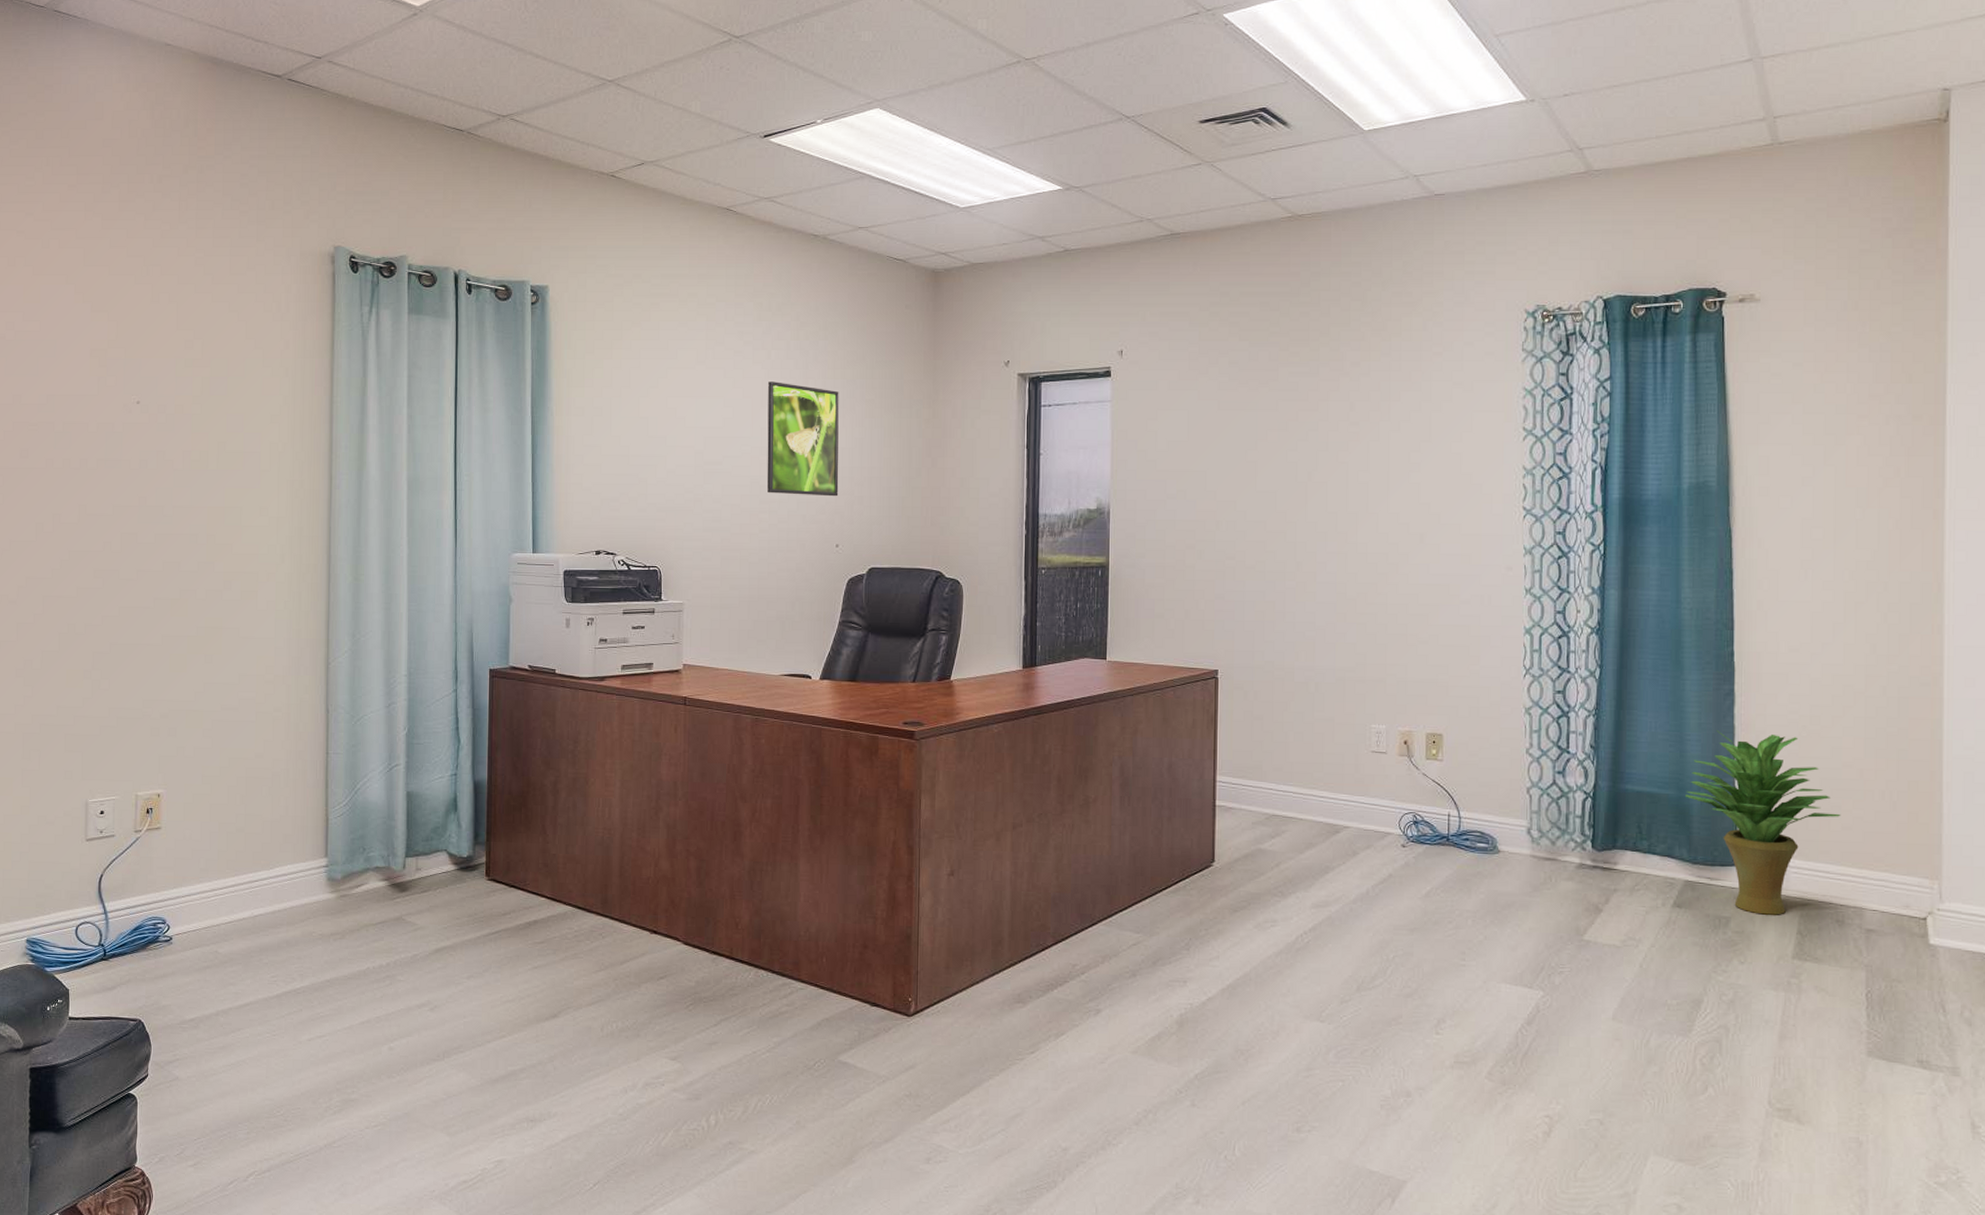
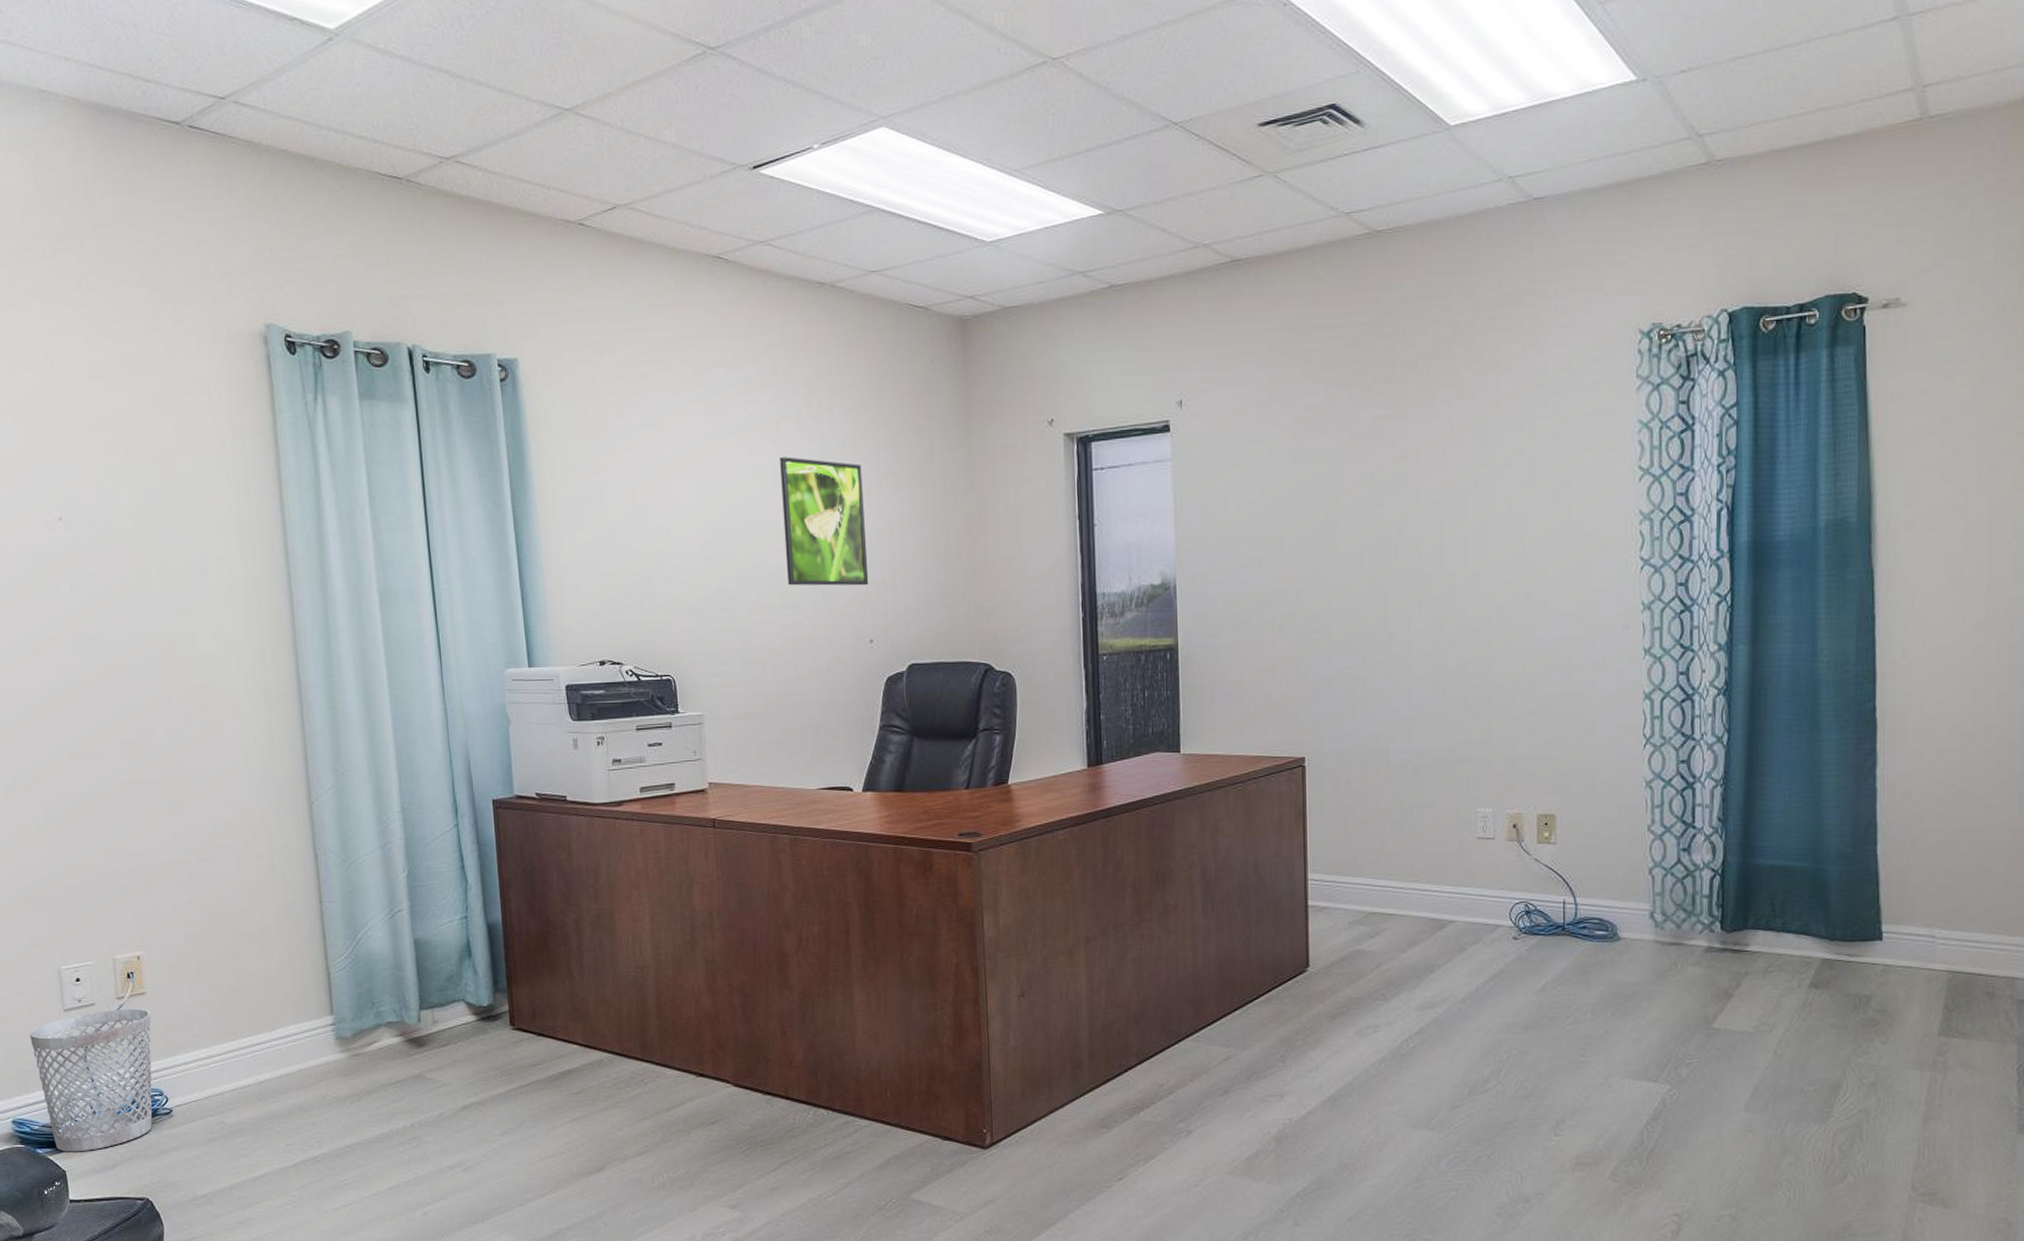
wastebasket: none [53,841,164,973] -> present [30,1008,153,1152]
potted plant: present [1684,729,1841,915] -> none [1822,793,1993,991]

